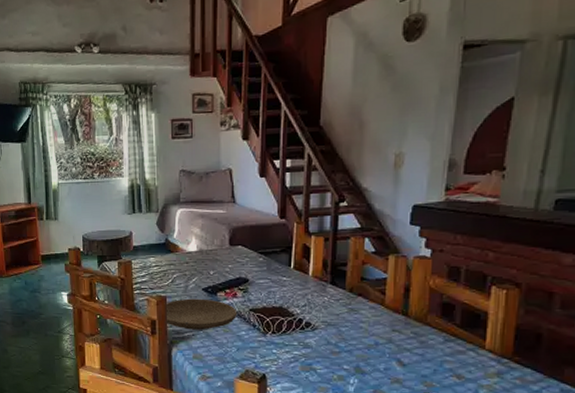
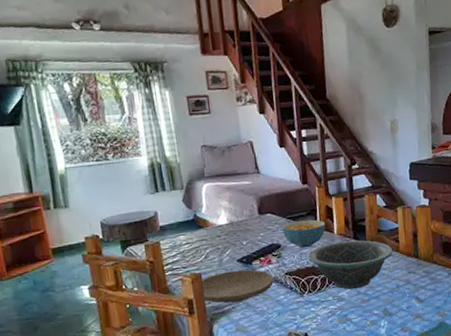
cereal bowl: none [253,257,300,286] -> present [282,219,326,248]
decorative bowl: none [276,285,376,338] -> present [307,240,393,290]

